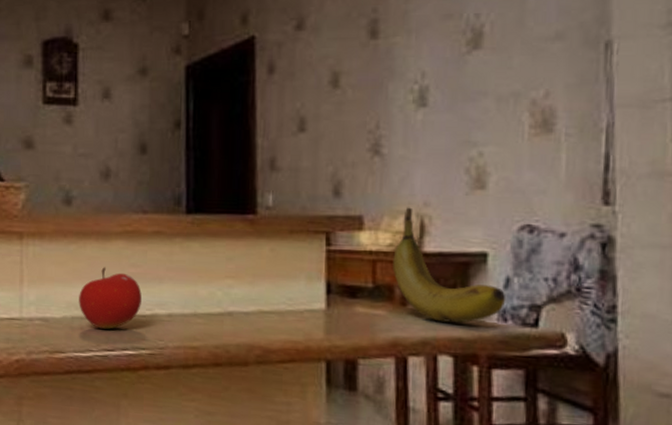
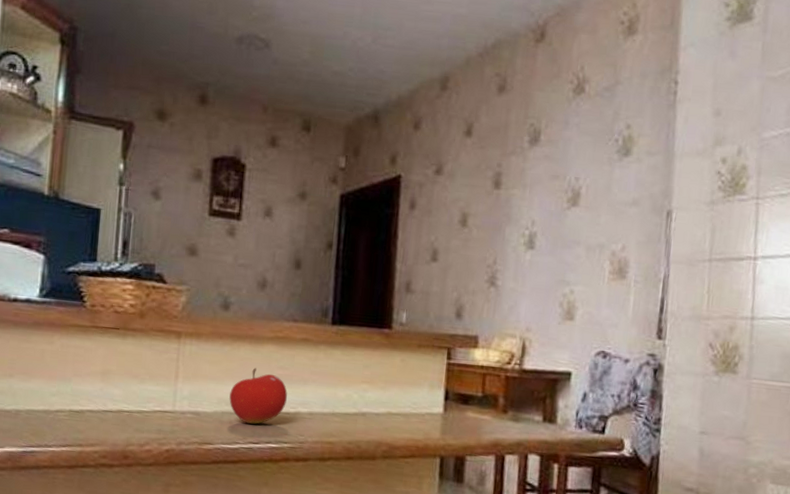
banana: present [393,207,506,323] -> none [498,331,583,429]

